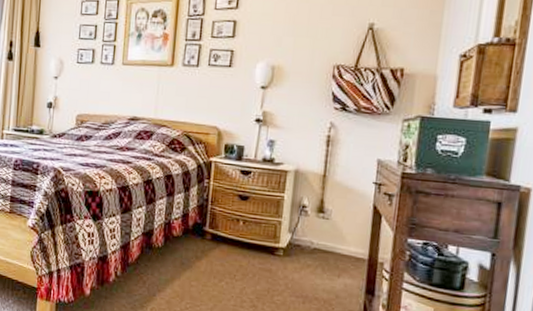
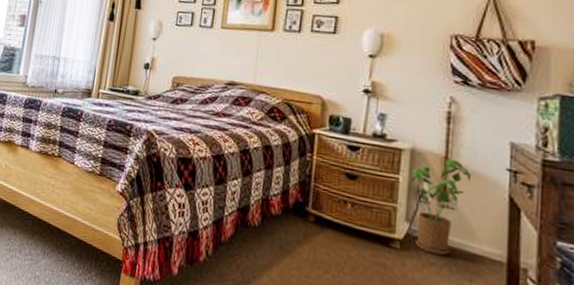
house plant: none [294,177,345,258] -> present [411,158,472,256]

